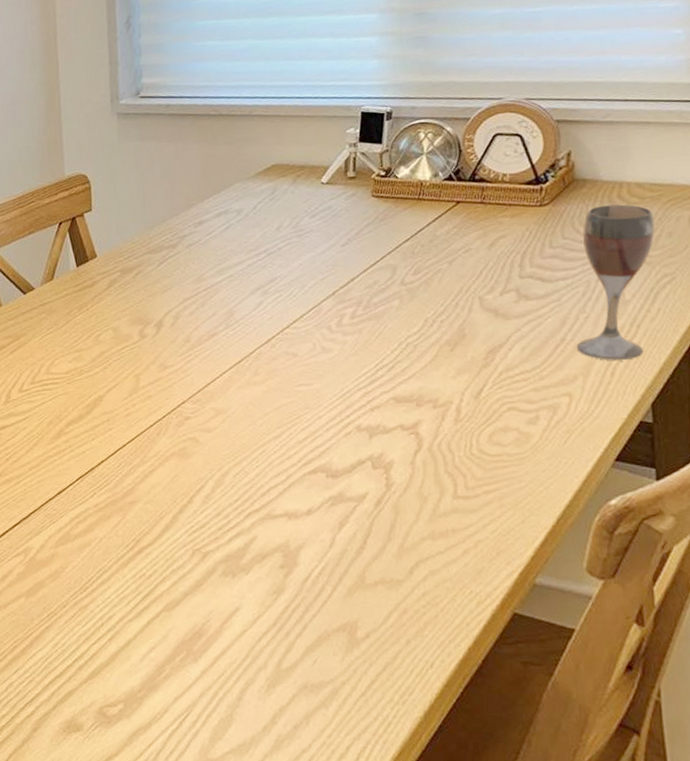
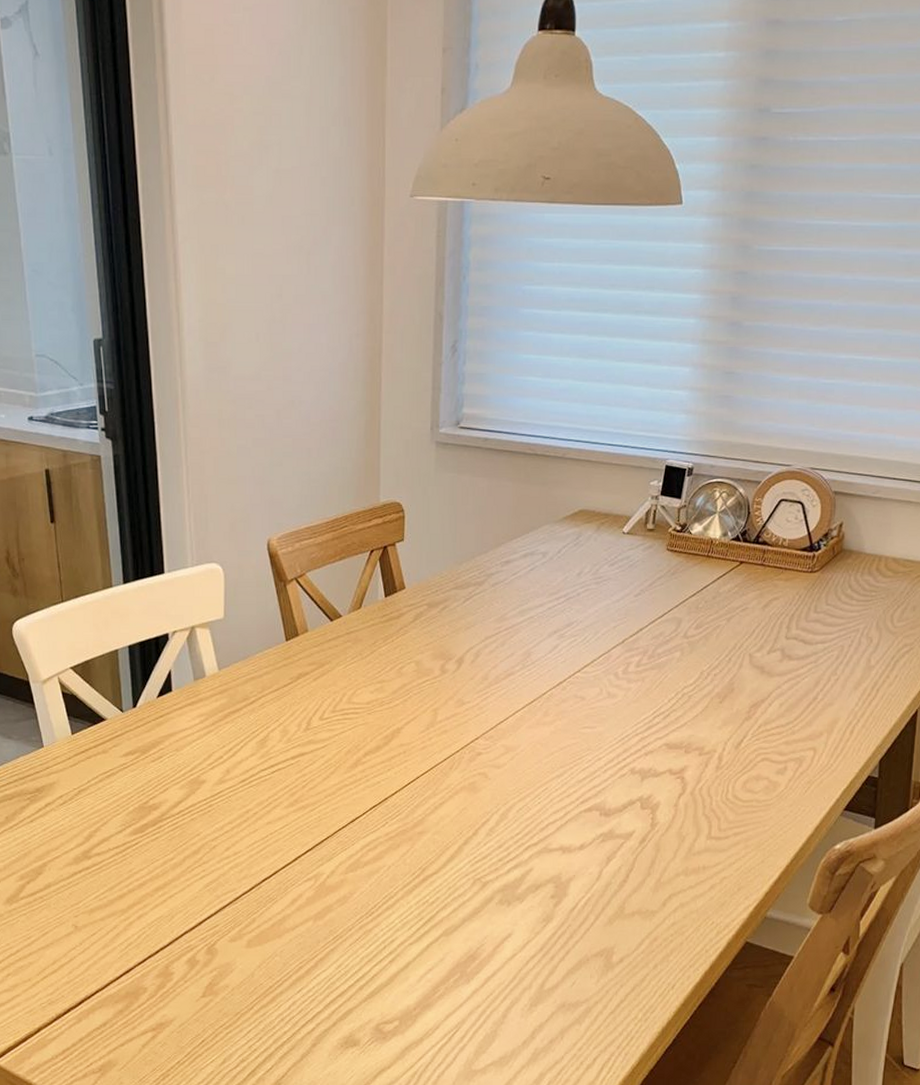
cup: present [576,204,655,361] -> none [825,576,903,720]

